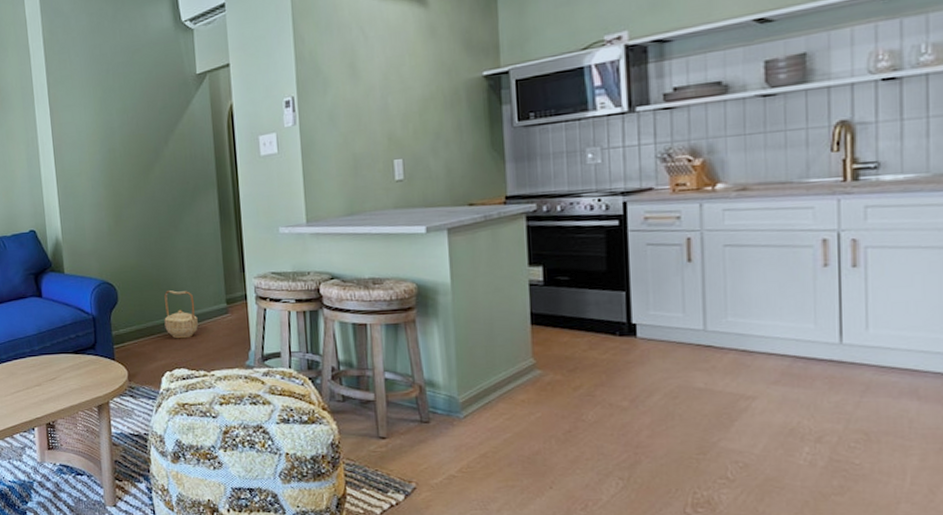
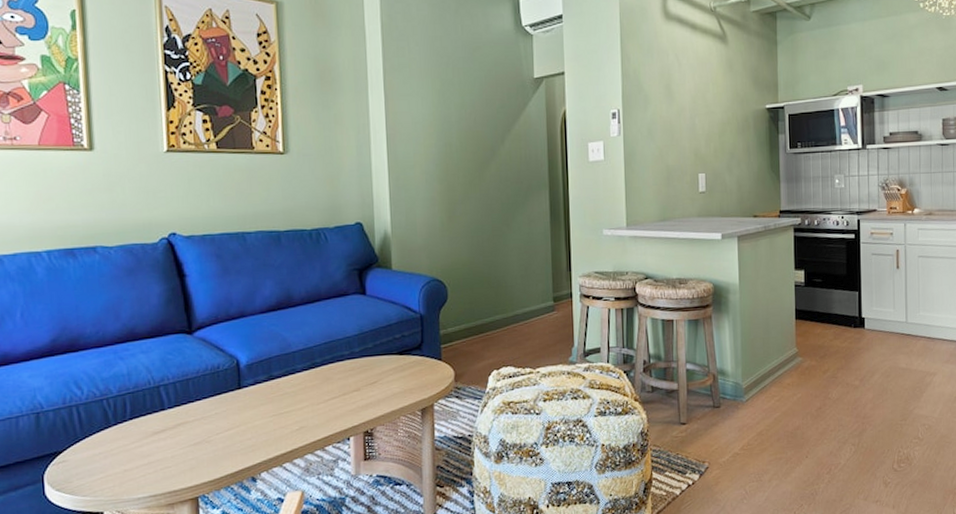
basket: present [164,290,198,339] -> none [493,288,526,337]

